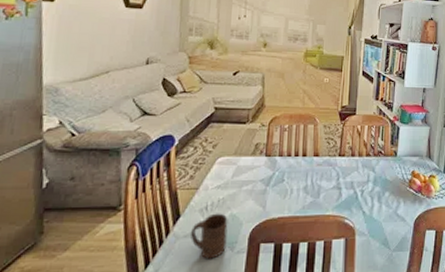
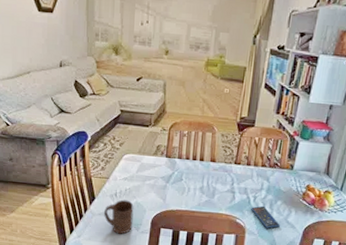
smartphone: none [359,200,390,226] -> present [251,205,280,229]

